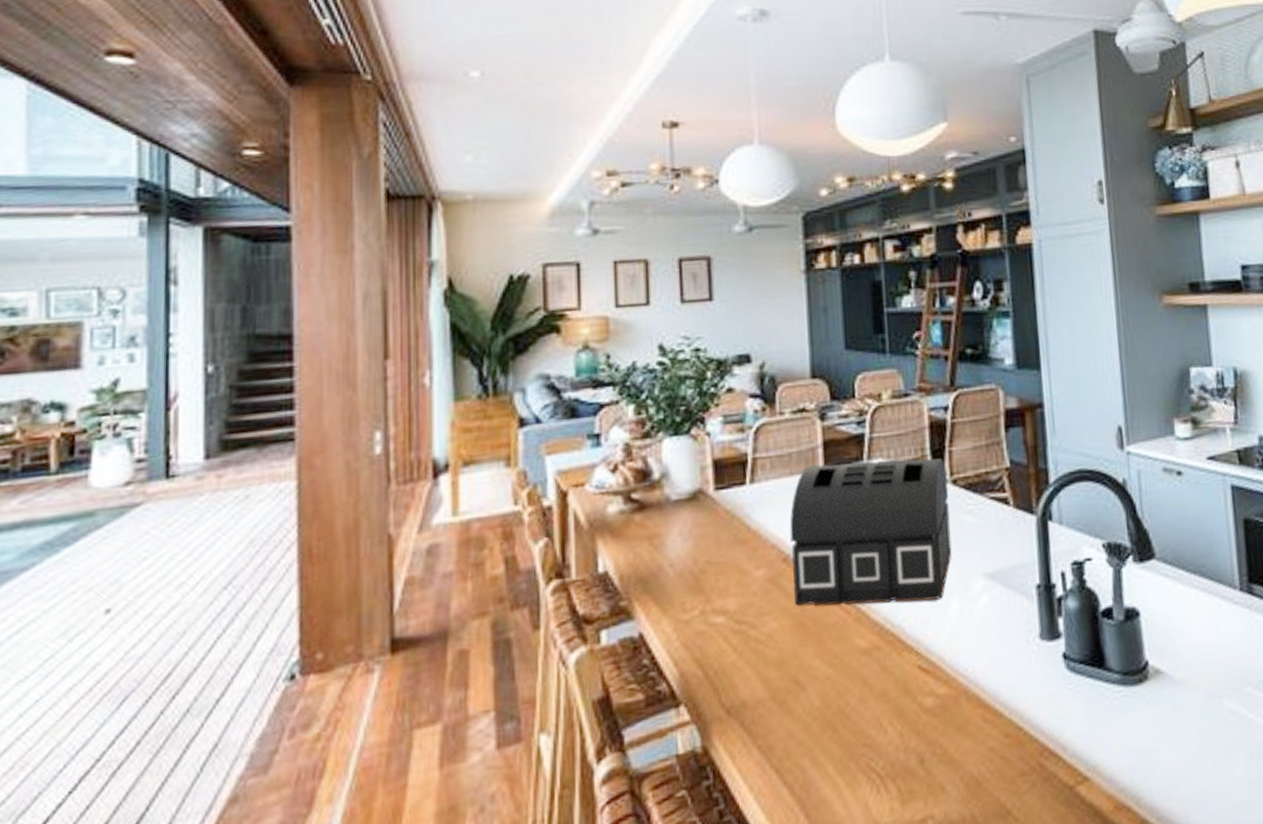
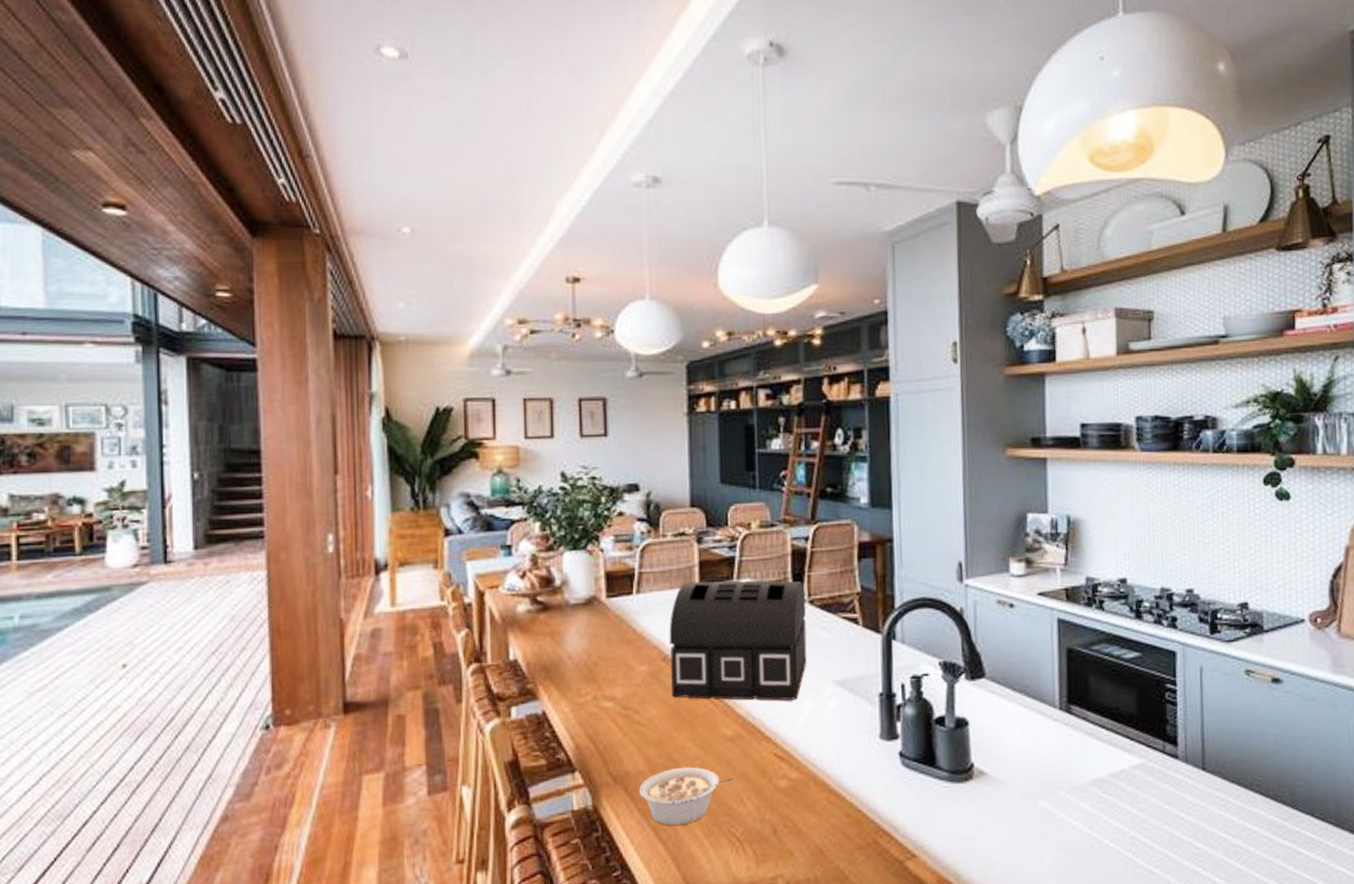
legume: none [758,689,872,765] -> present [639,767,734,826]

